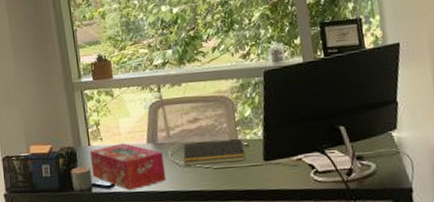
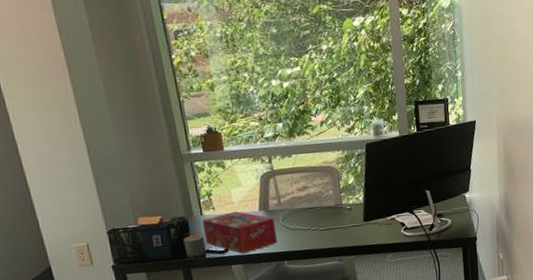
notepad: present [183,139,247,166] -> none [293,204,349,229]

